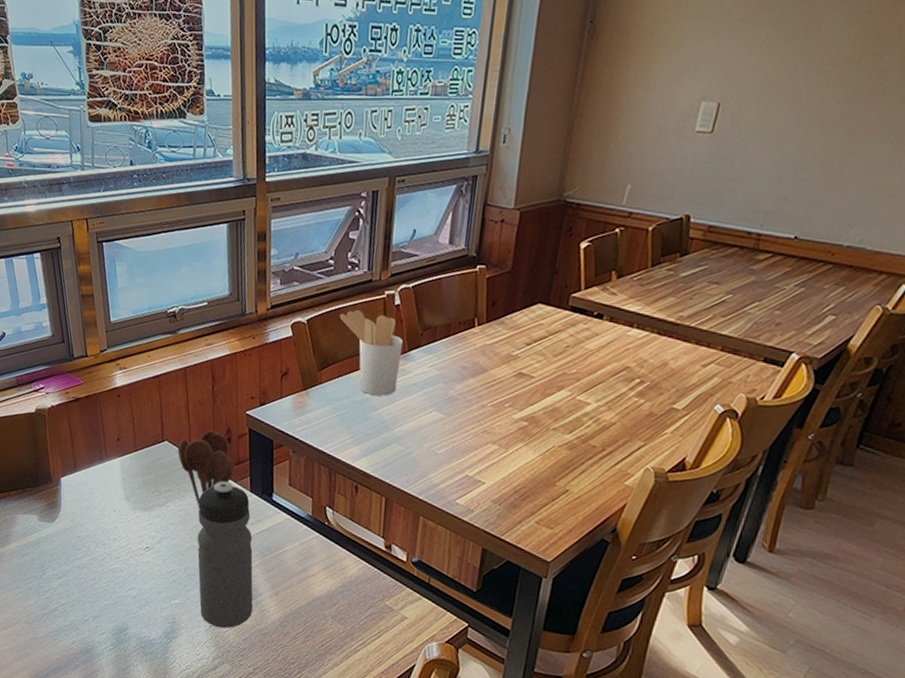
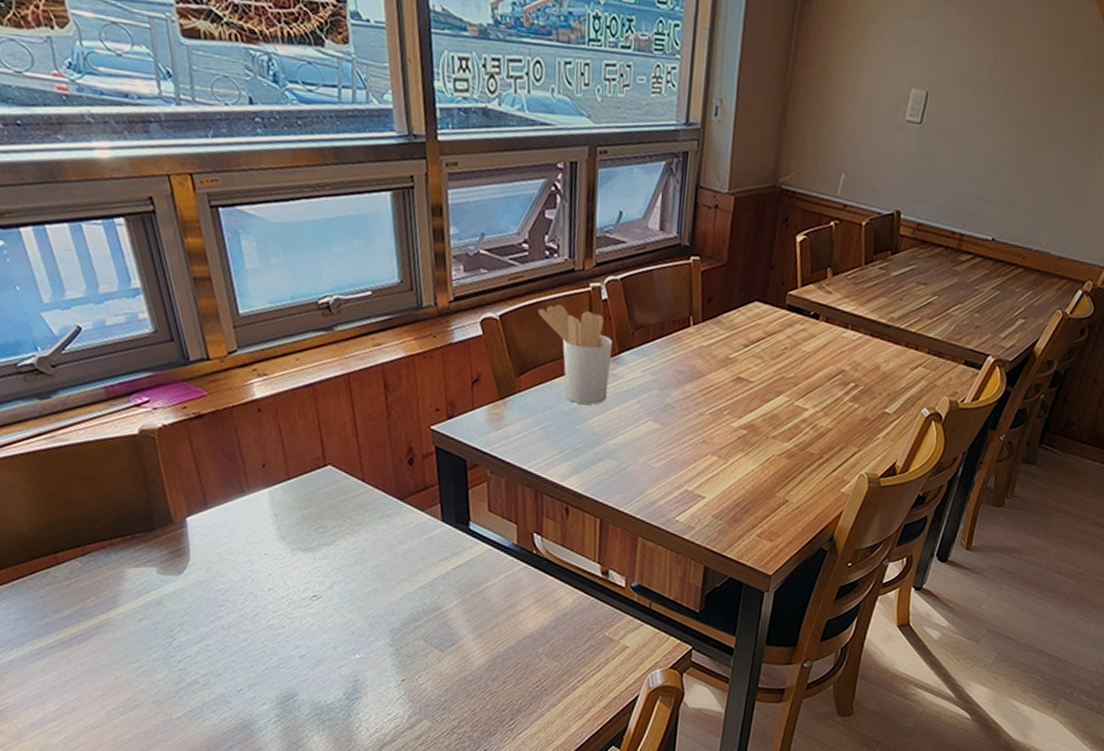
utensil holder: present [177,430,235,510] -> none [345,450,421,546]
water bottle: present [197,481,253,629] -> none [377,510,454,681]

